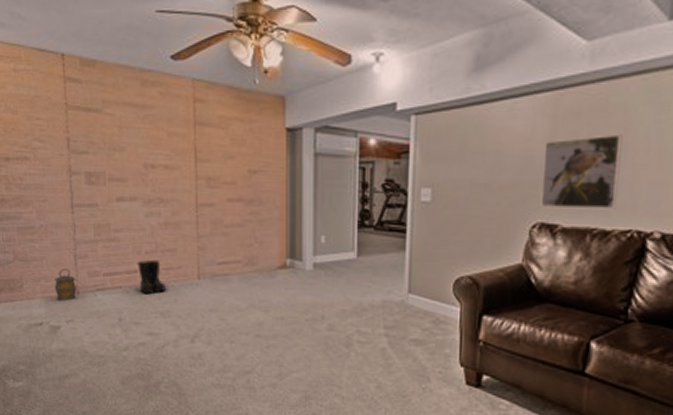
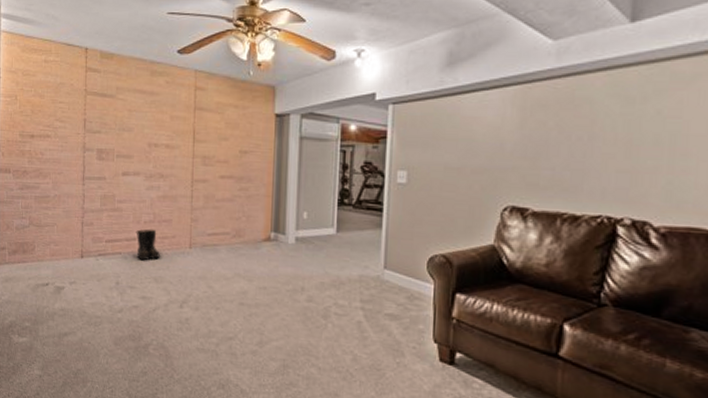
lantern: present [54,269,77,301] -> none [61,234,81,264]
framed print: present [540,134,623,210] -> none [511,125,590,196]

